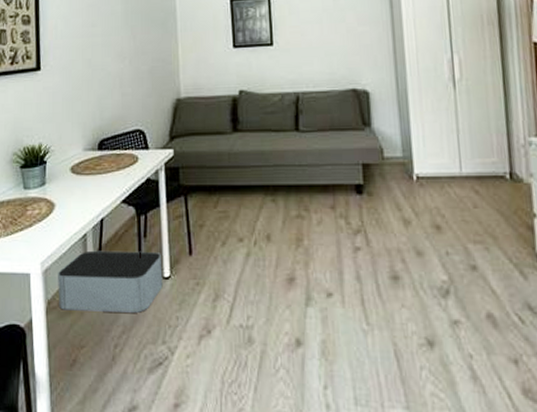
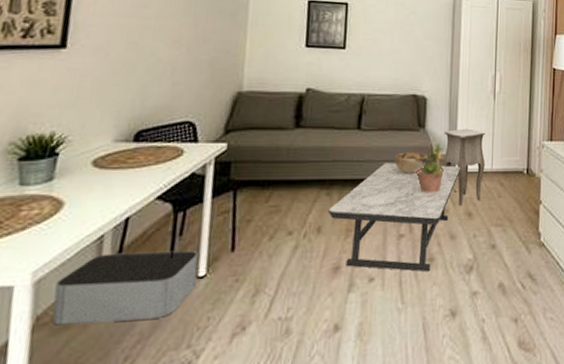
coffee table: none [275,167,421,292] -> present [328,163,461,272]
decorative bowl: none [339,154,379,179] -> present [394,152,428,173]
potted plant: none [366,144,400,201] -> present [416,143,444,193]
side table: none [395,125,451,217] -> present [443,128,485,206]

